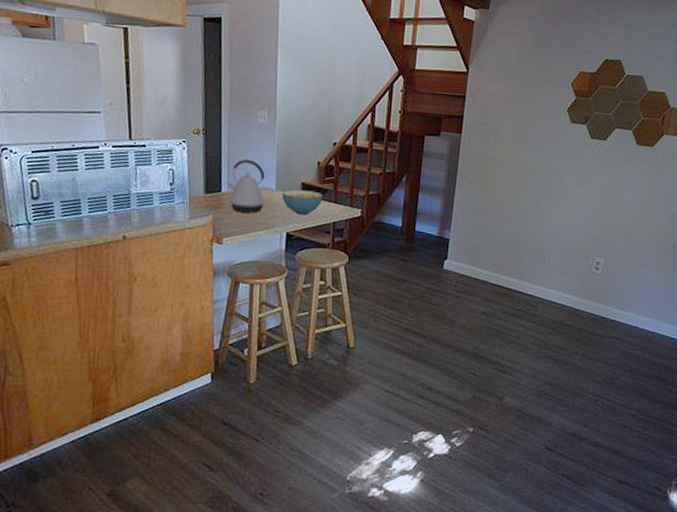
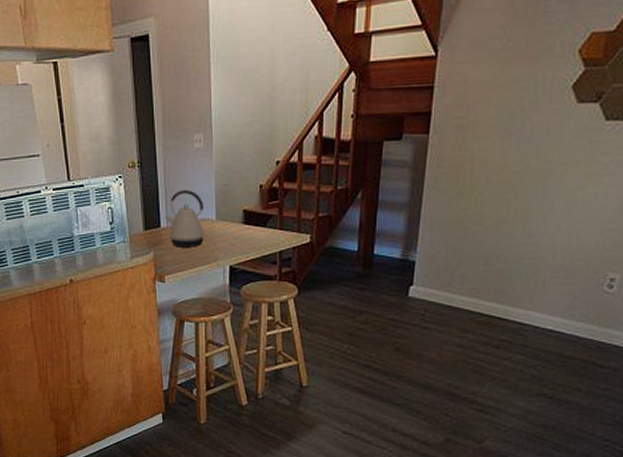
cereal bowl: present [282,189,323,215] -> none [223,218,268,246]

